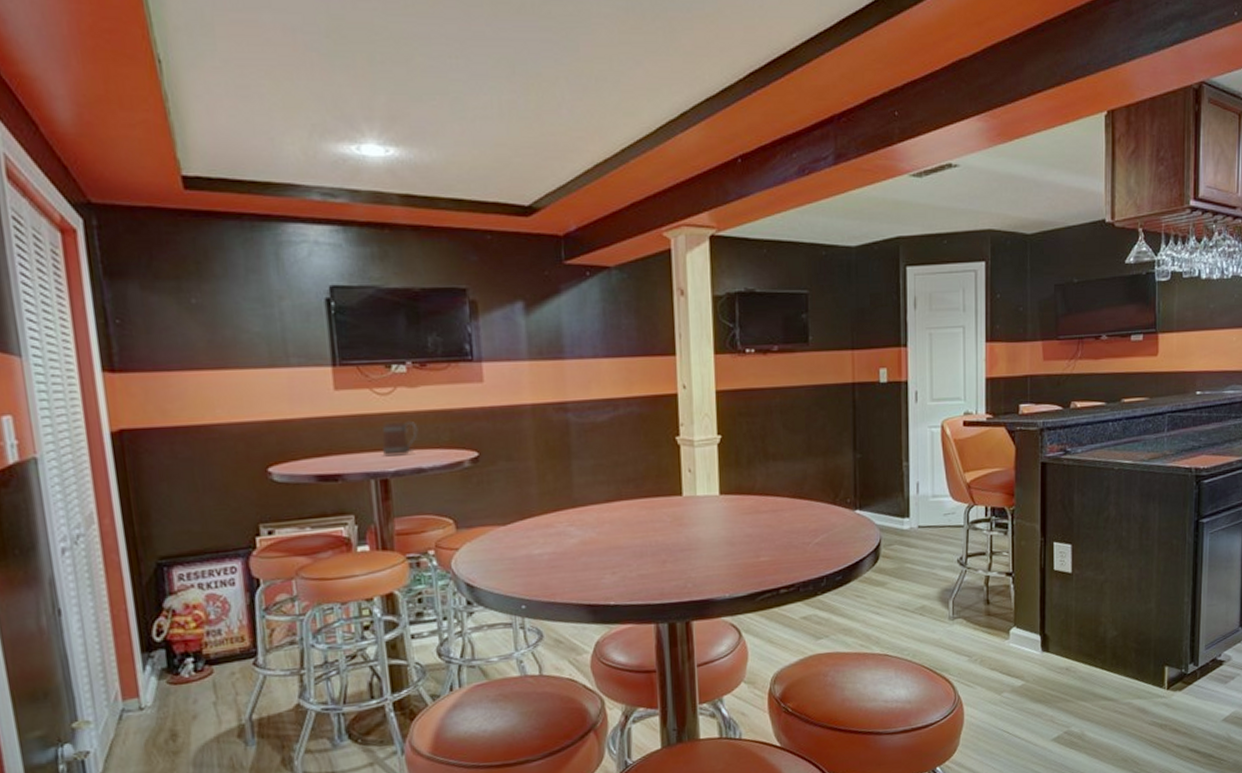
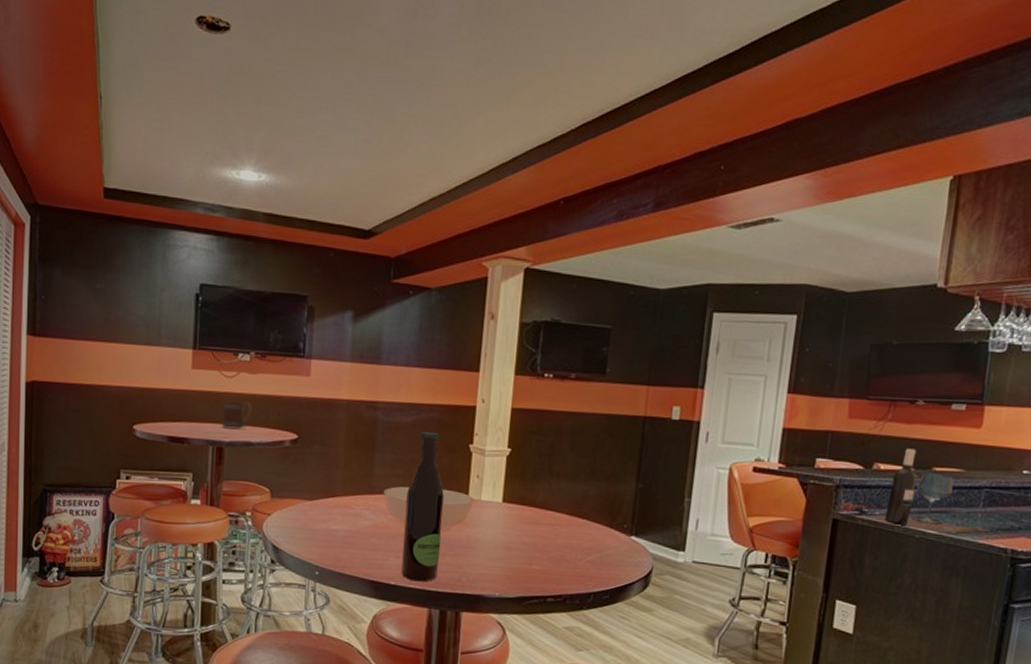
bowl: none [587,489,689,540] -> present [383,486,475,533]
bottle: none [614,427,662,597] -> present [401,431,445,582]
wine bottle: none [1086,383,1109,461] -> present [884,448,917,526]
wine glass: none [1109,404,1142,455] -> present [913,472,954,525]

